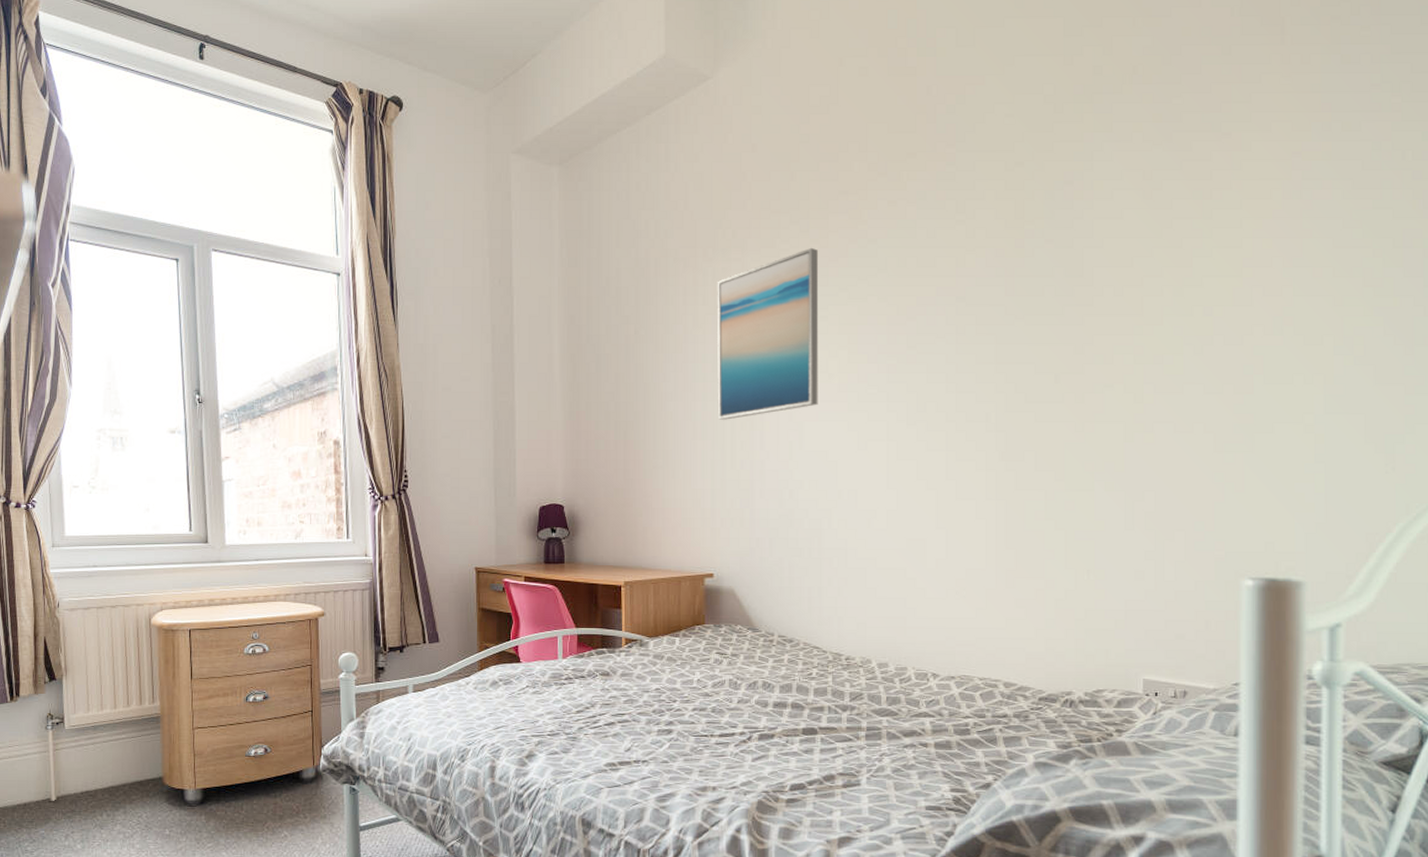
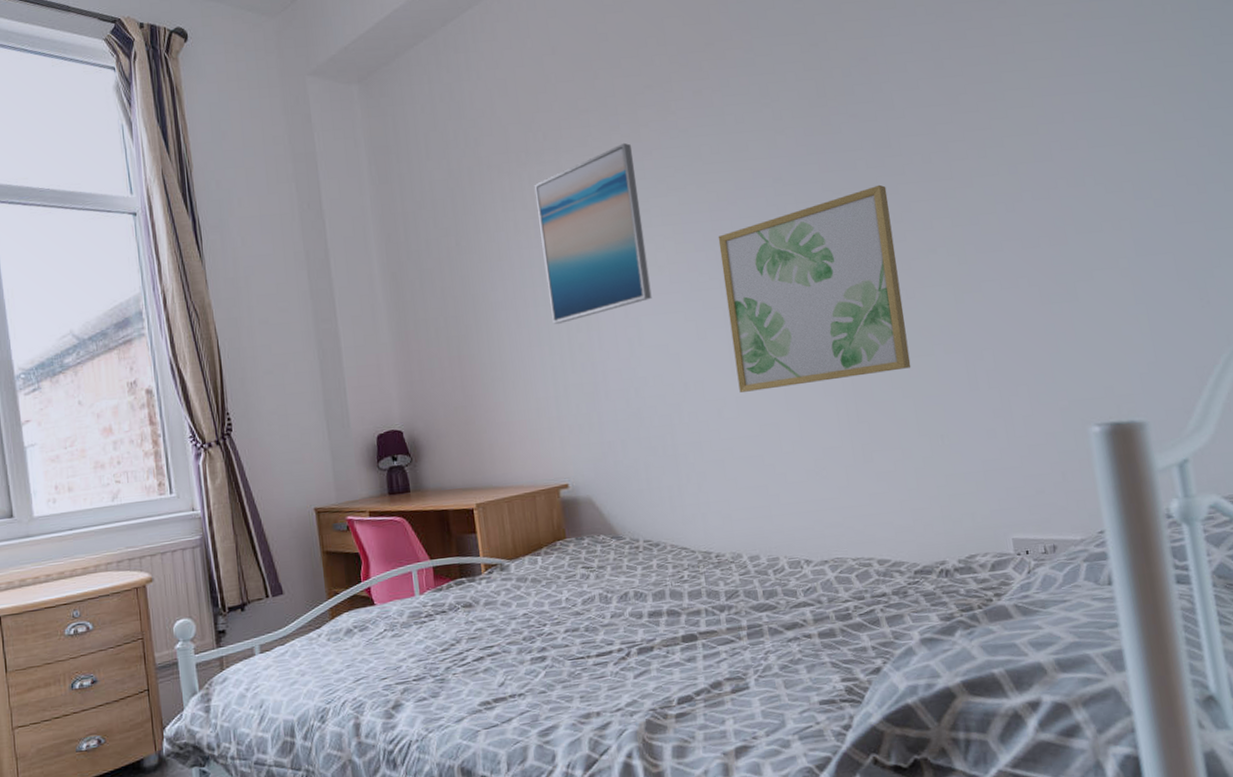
wall art: none [892,313,1072,506] -> present [718,184,911,393]

